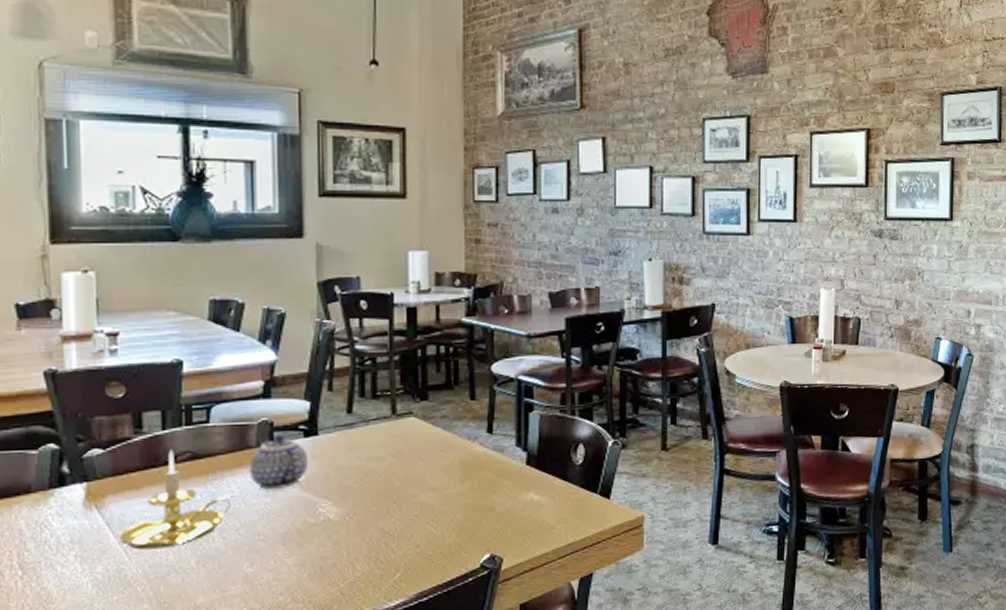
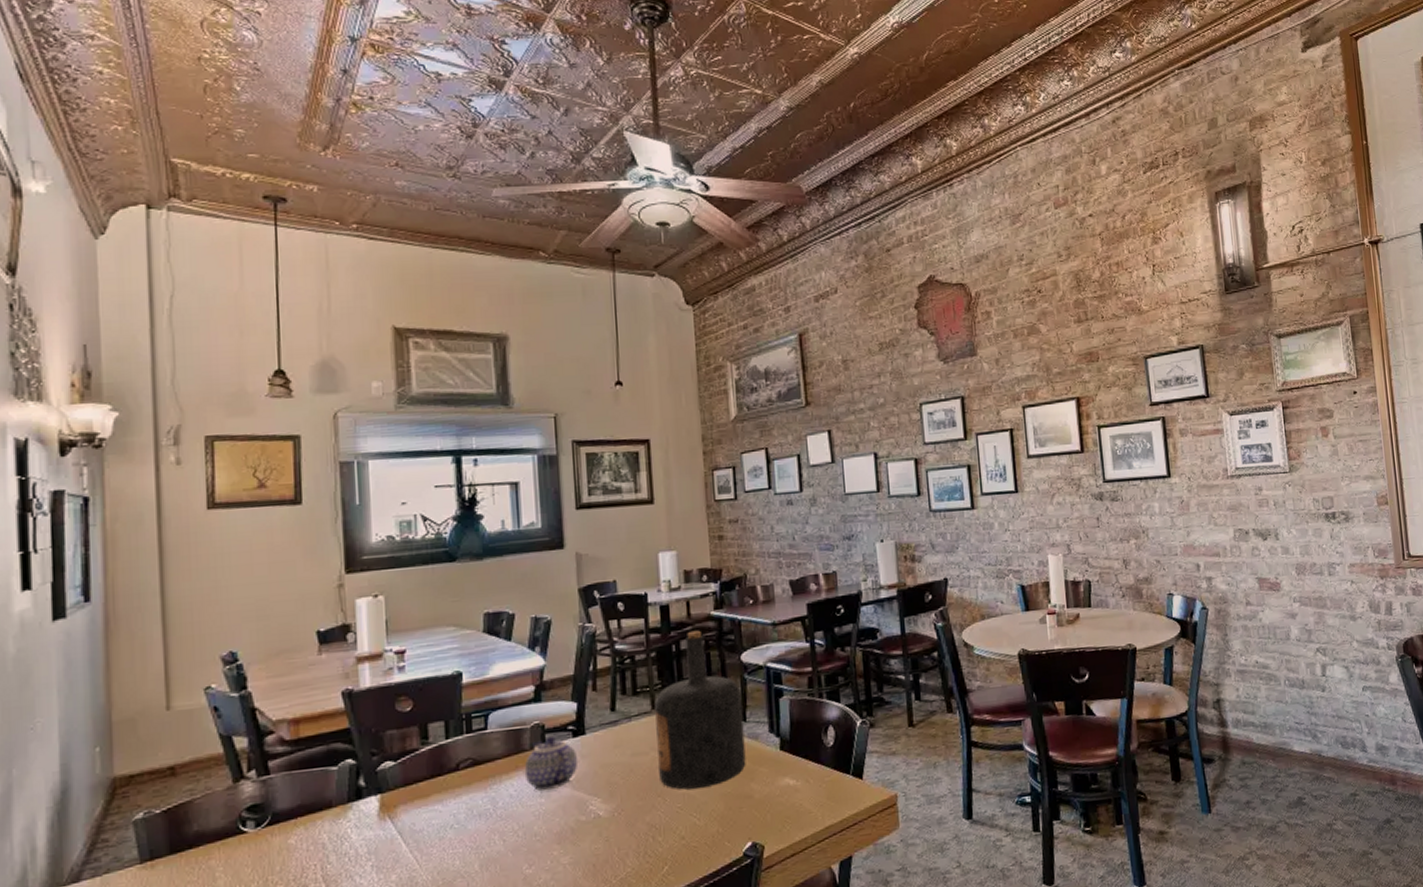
candle holder: present [118,449,238,550] -> none [409,757,515,857]
bottle: none [395,336,490,498] -> present [655,630,746,790]

